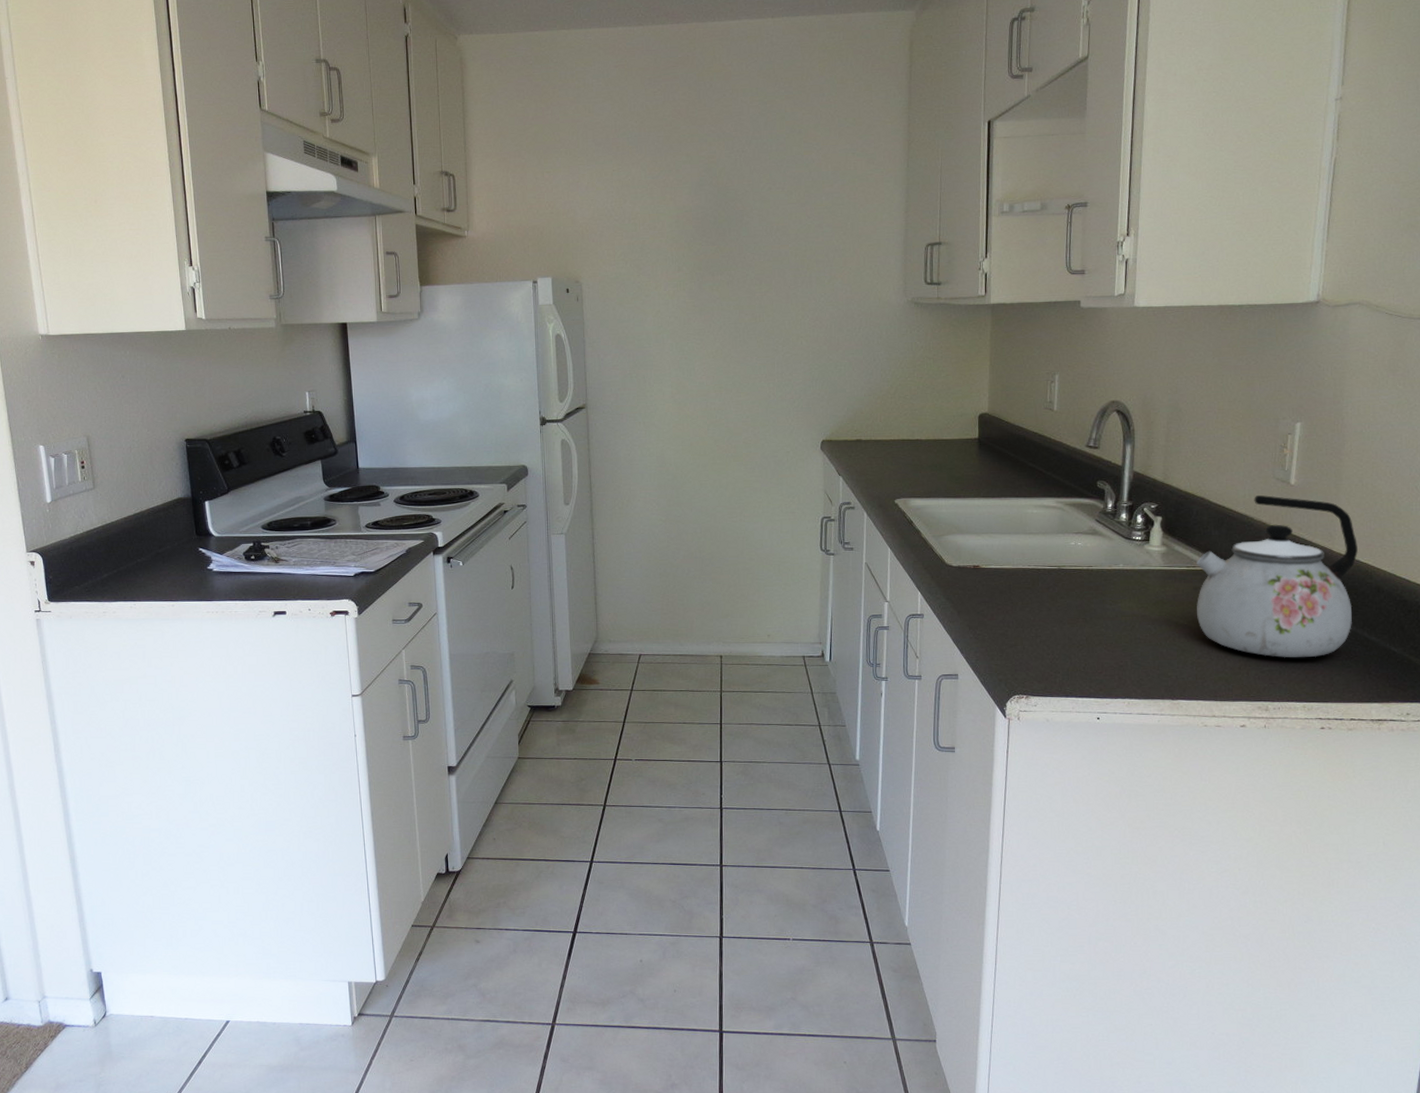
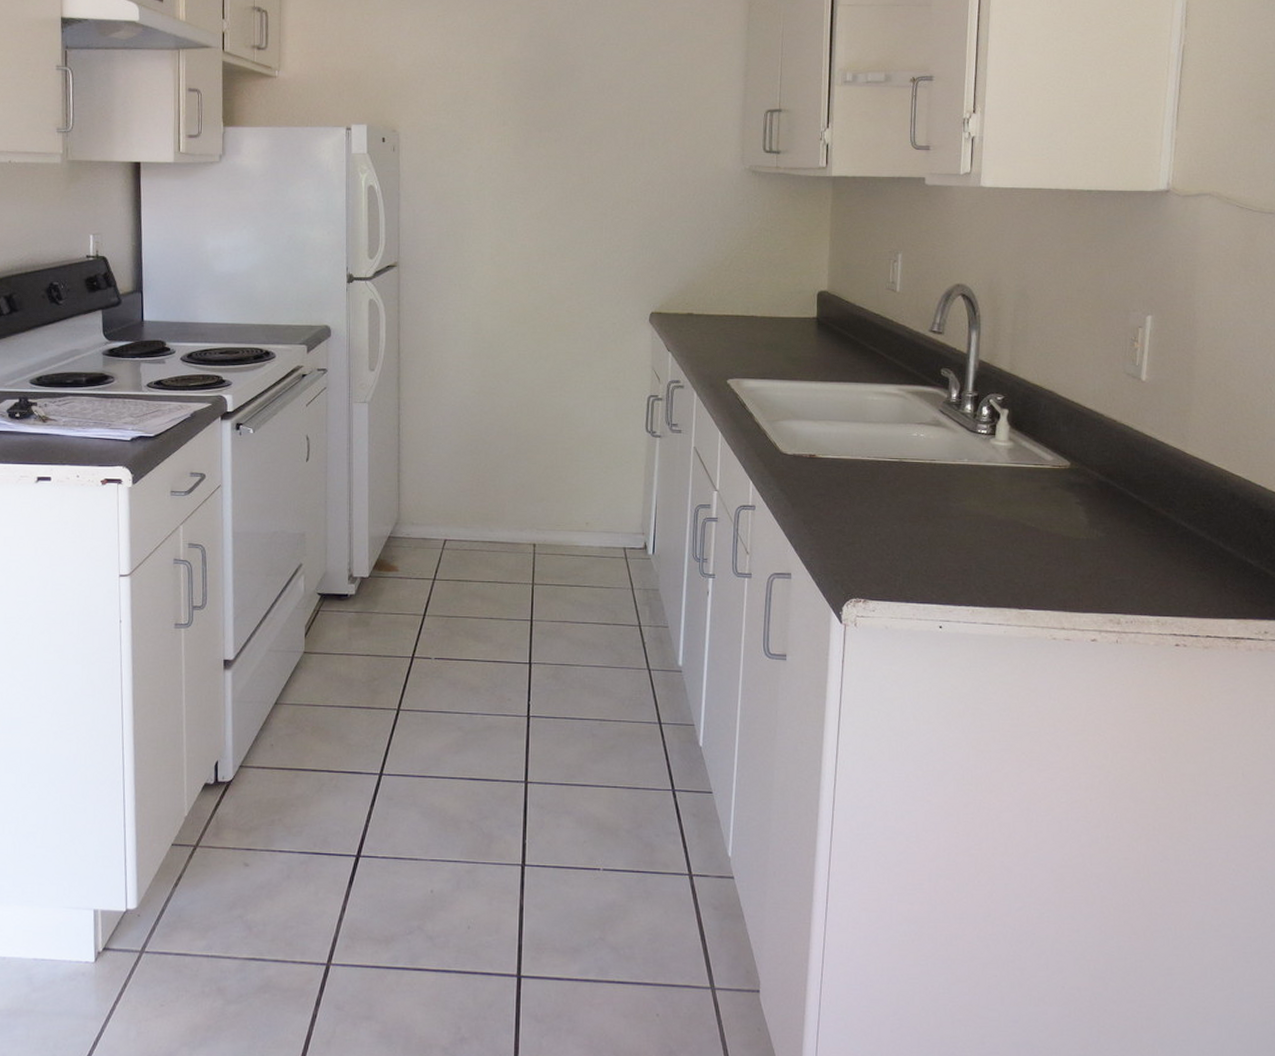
kettle: present [1196,495,1358,658] -> none [1045,391,1212,568]

